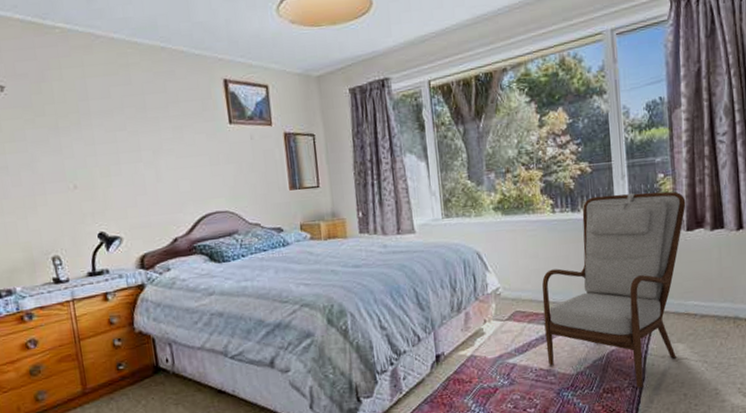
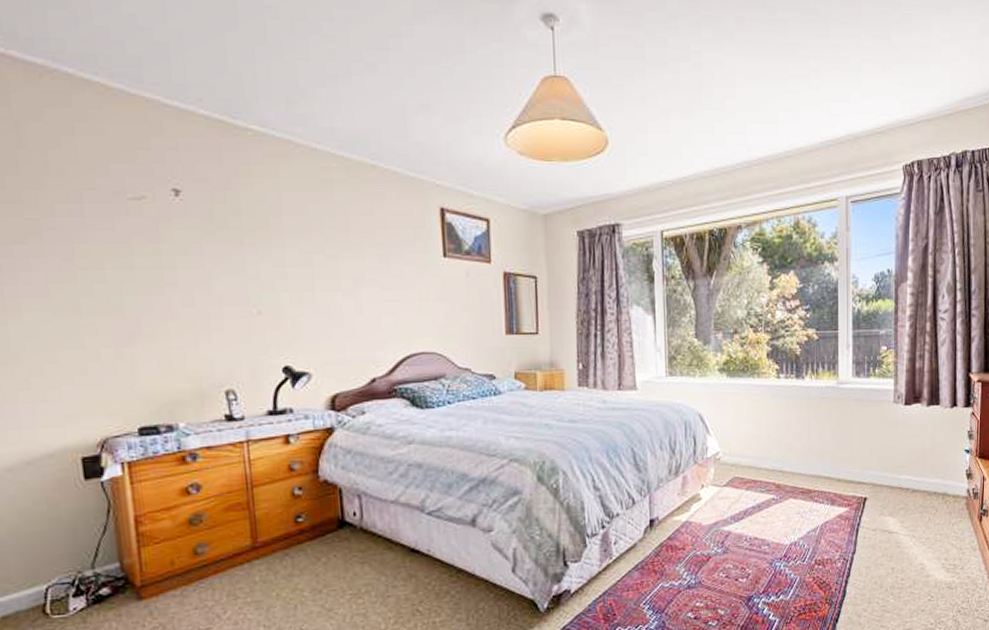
armchair: present [542,191,686,389] -> none [761,363,906,561]

